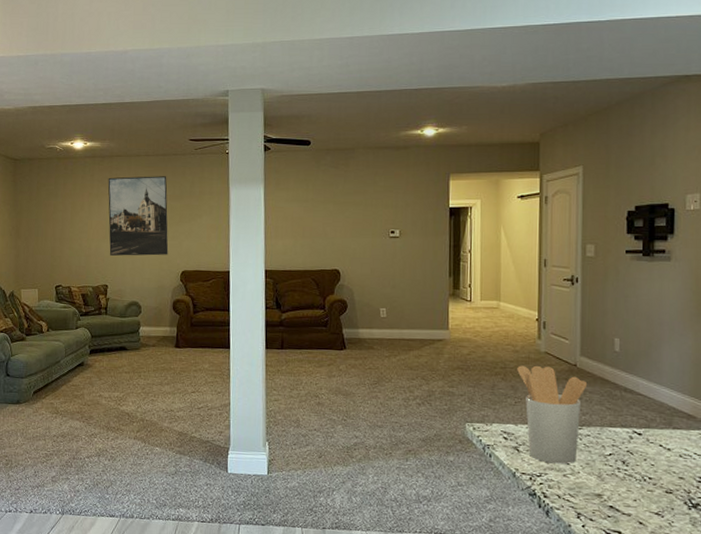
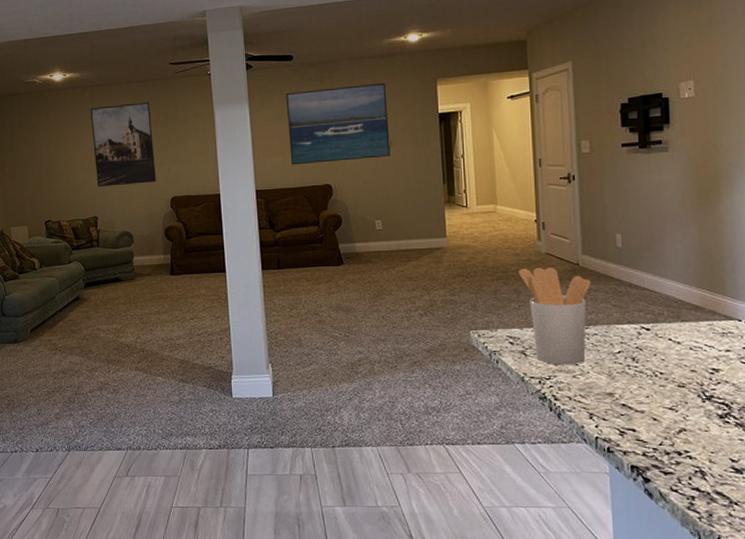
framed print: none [300,173,400,248] -> present [286,82,390,165]

